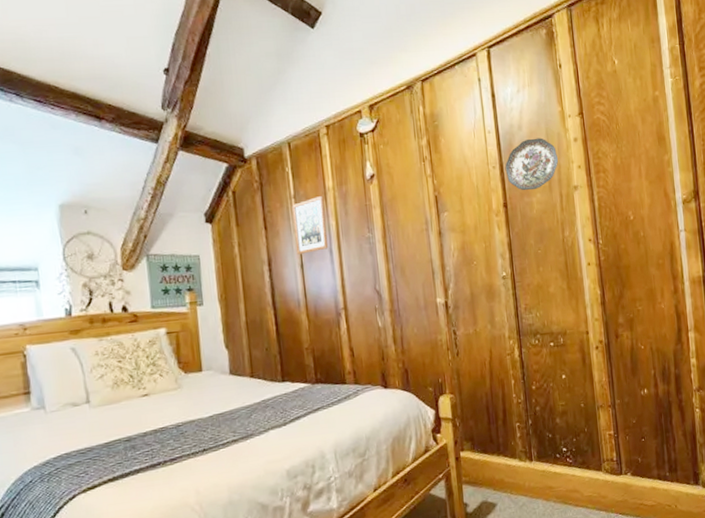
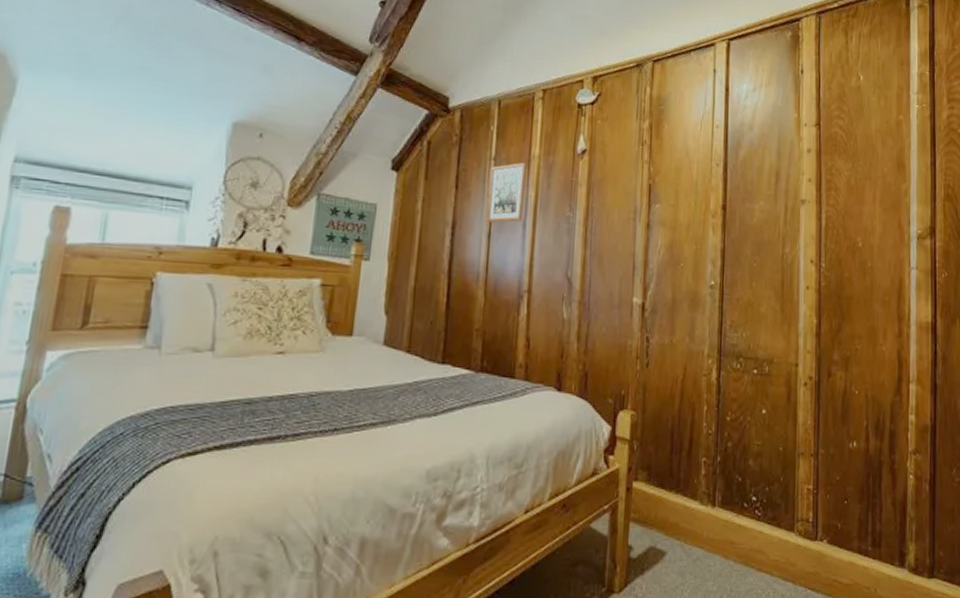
decorative plate: present [505,138,559,191] -> none [729,141,788,197]

